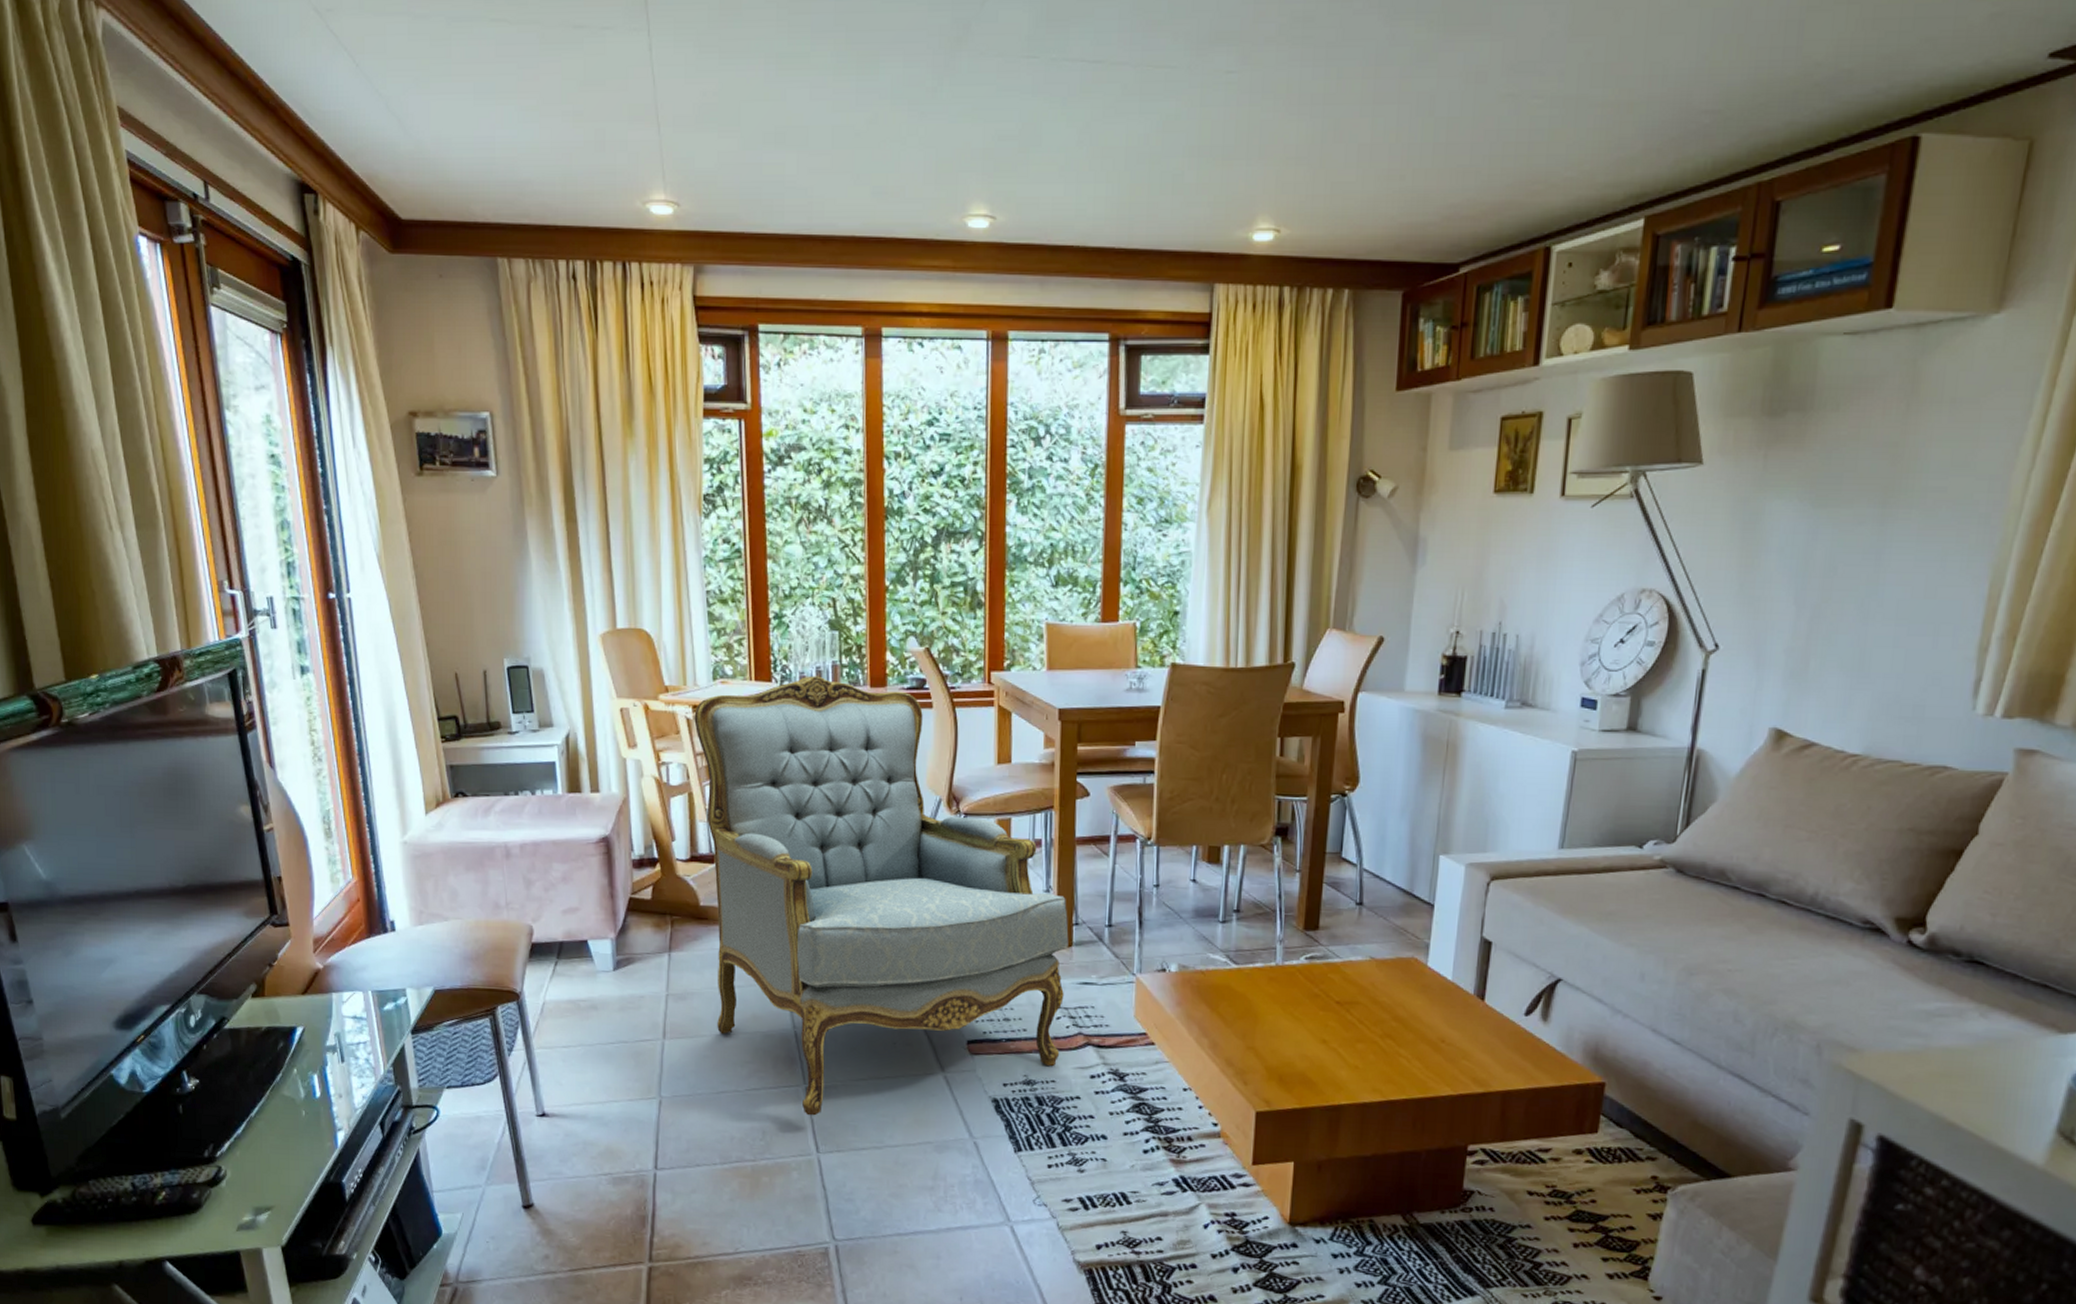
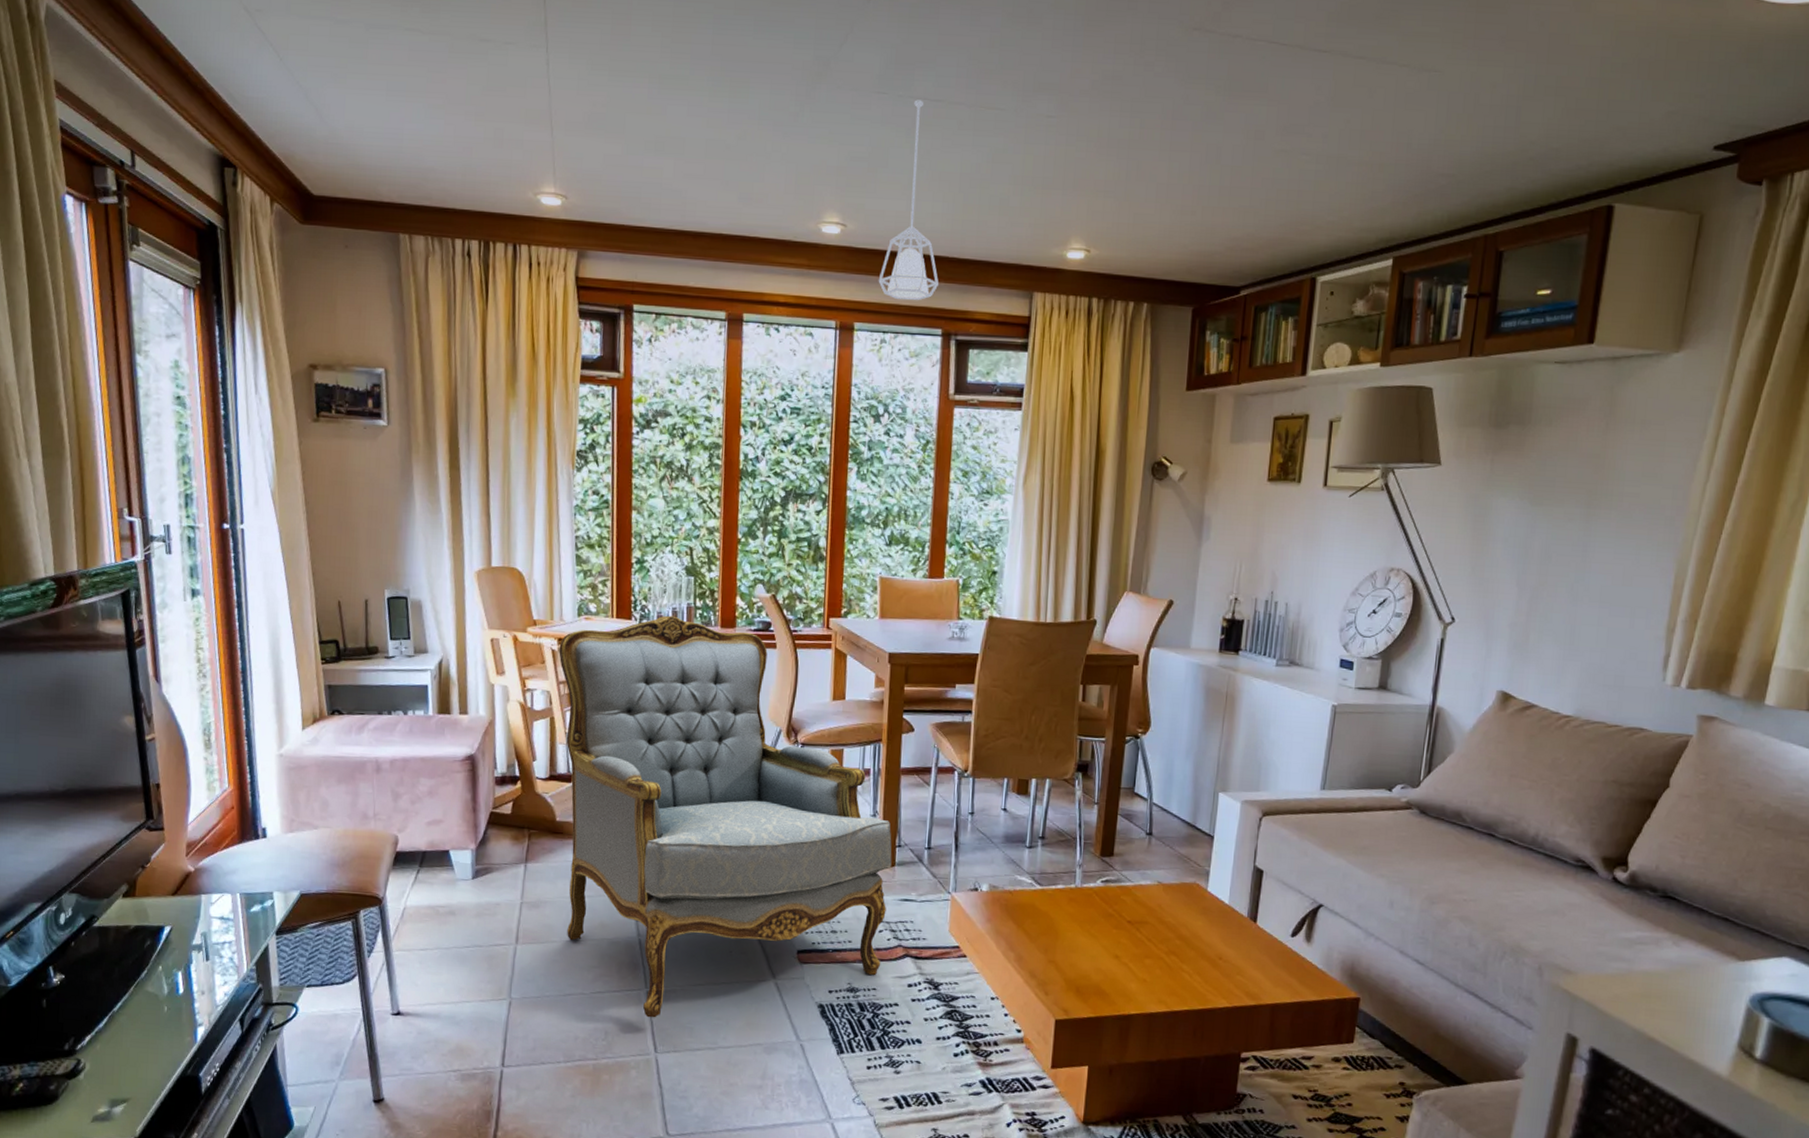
pendant lamp: none [1034,62,1105,302] -> present [878,100,940,301]

